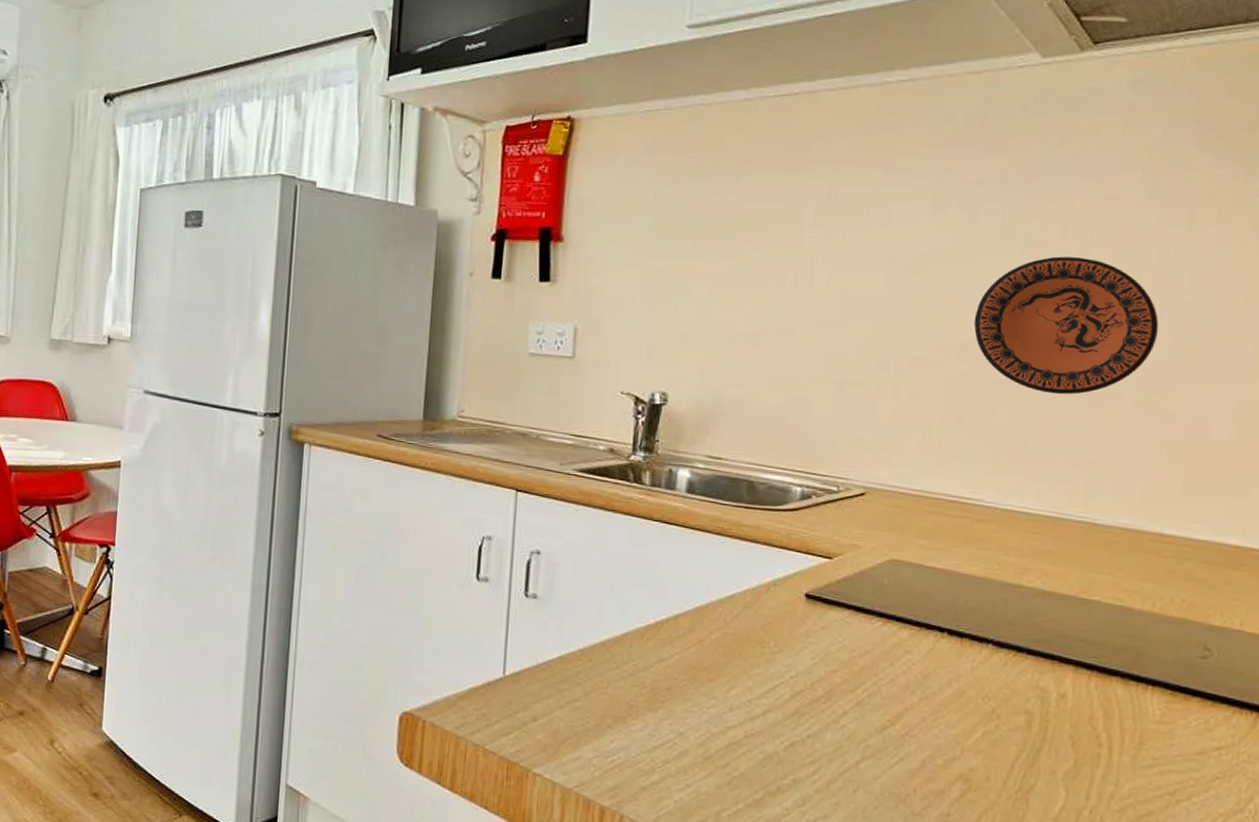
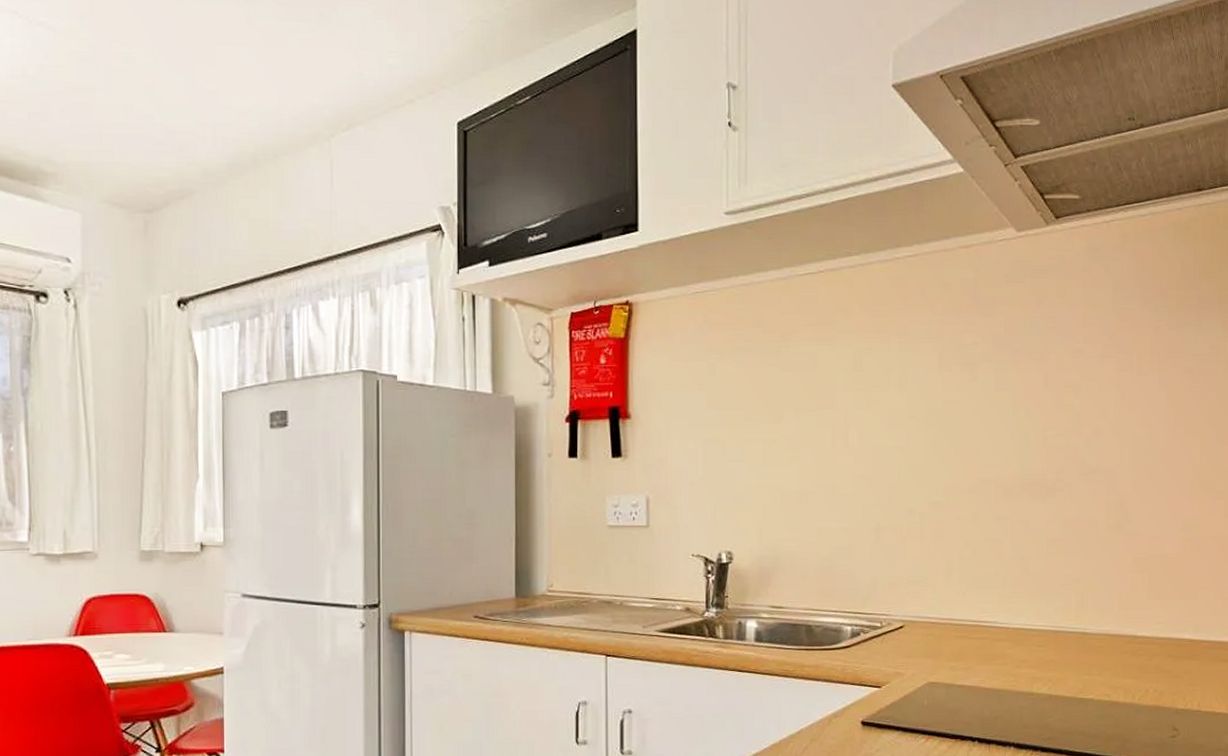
decorative plate: present [973,256,1159,395] -> none [980,404,1121,524]

